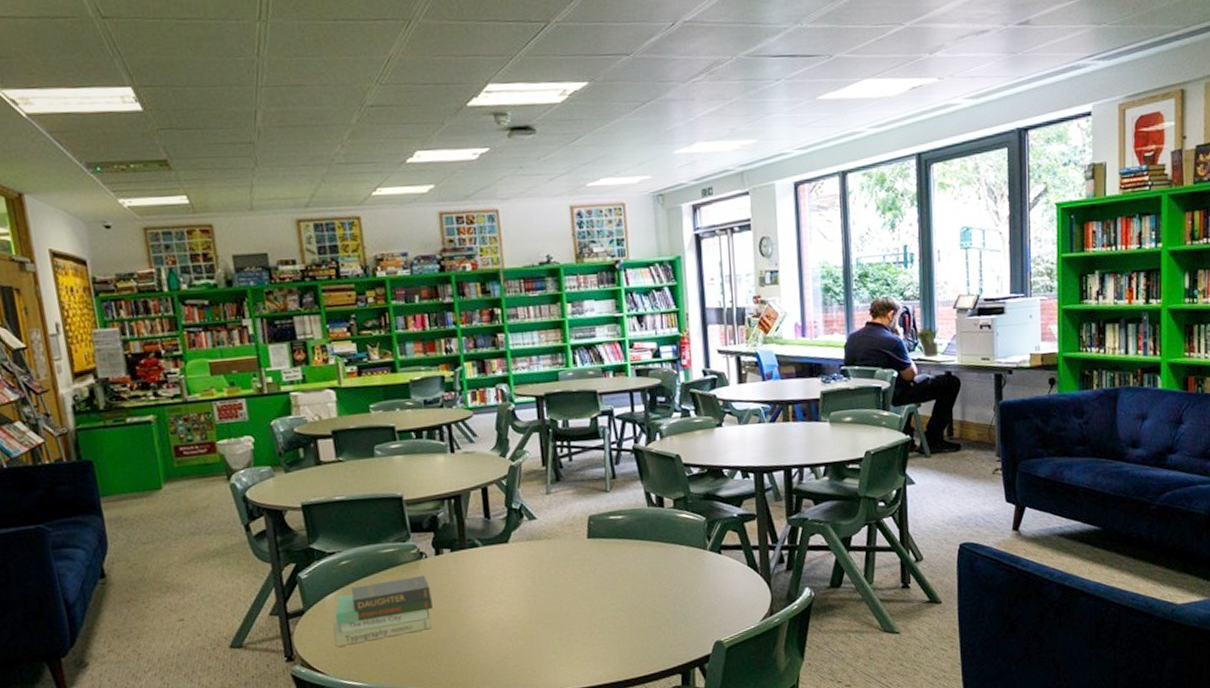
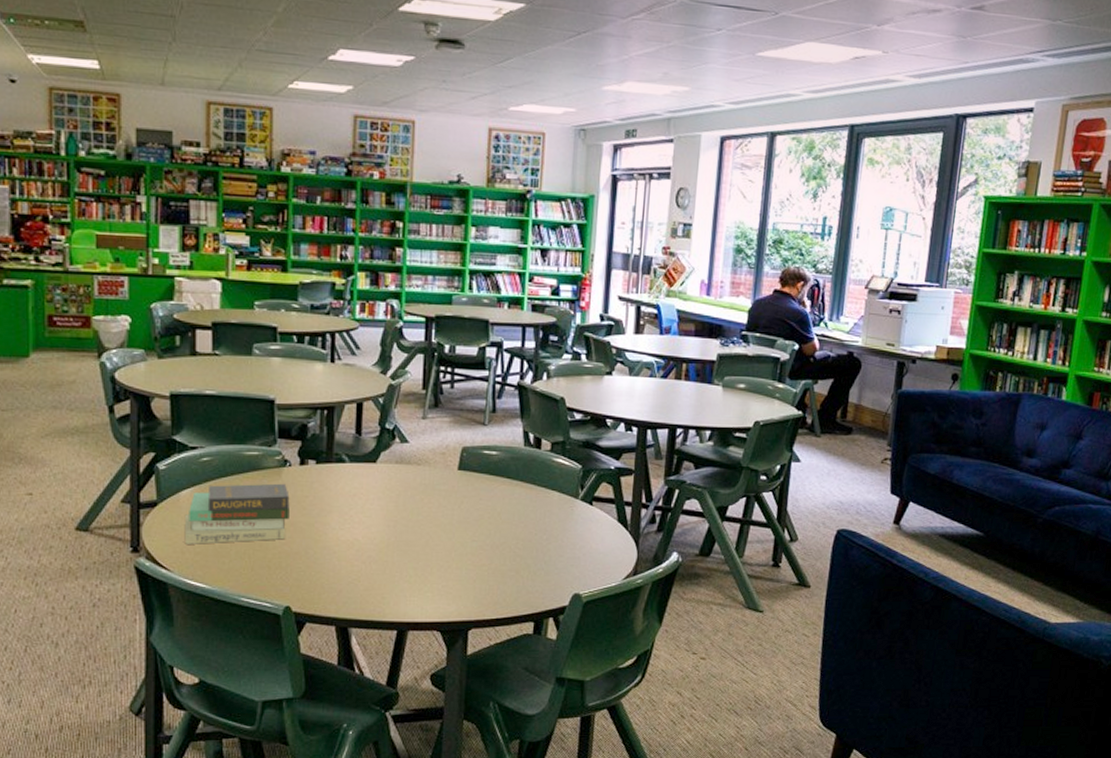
potted plant: present [912,325,939,357] -> none [819,301,847,334]

